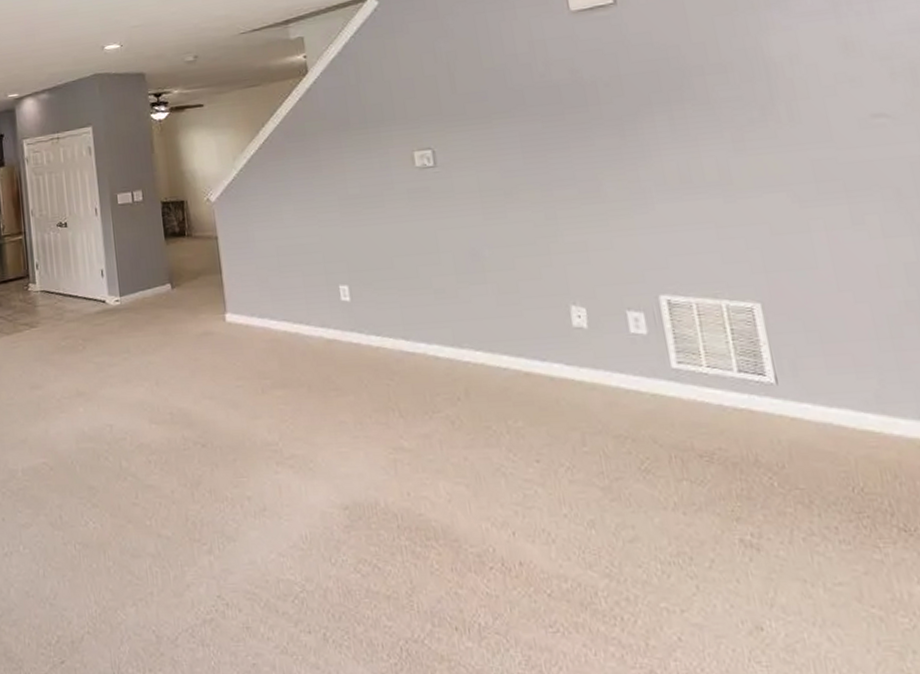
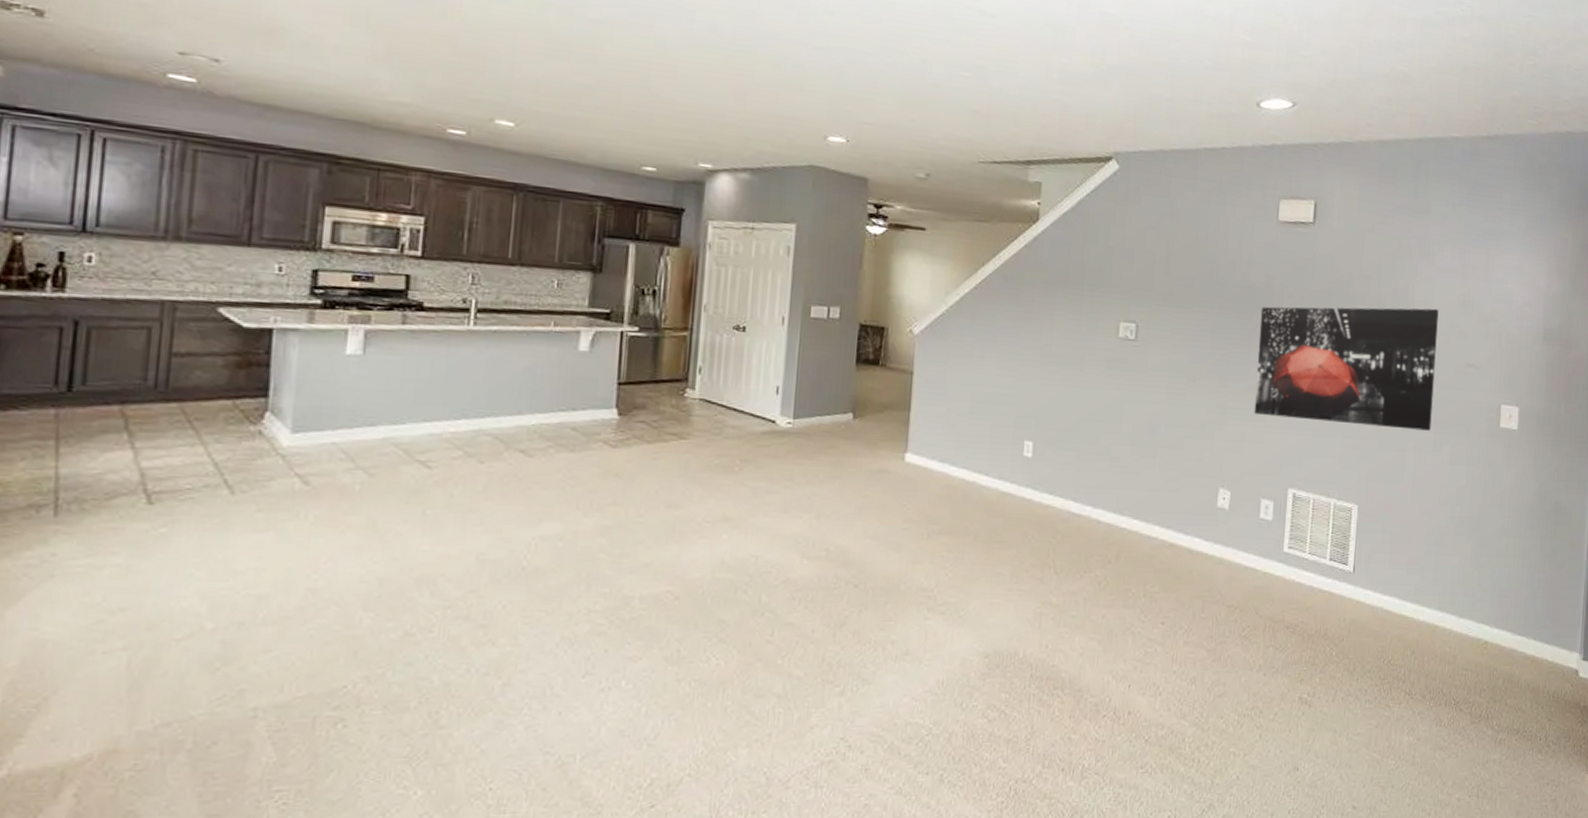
wall art: none [573,59,842,220] -> present [1254,307,1439,431]

